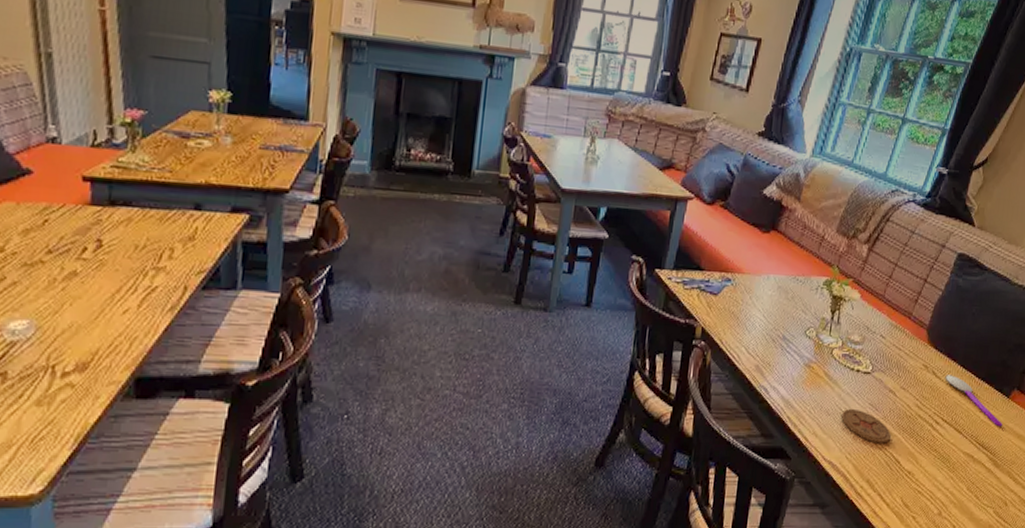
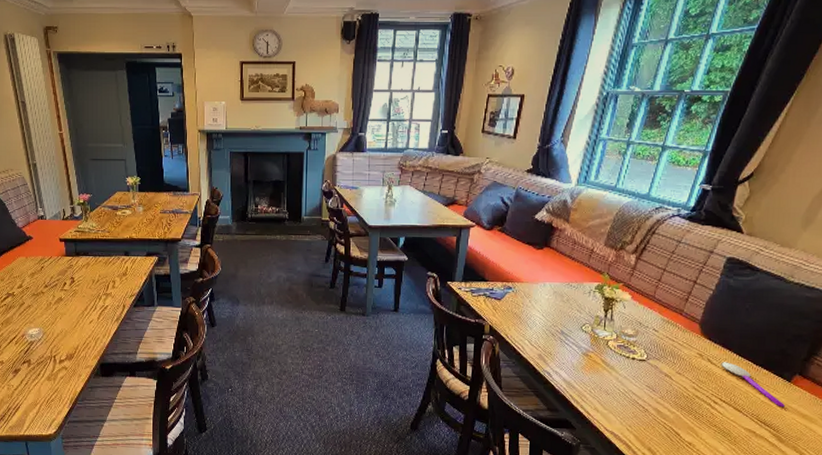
coaster: present [841,409,891,444] -> none [620,390,669,419]

